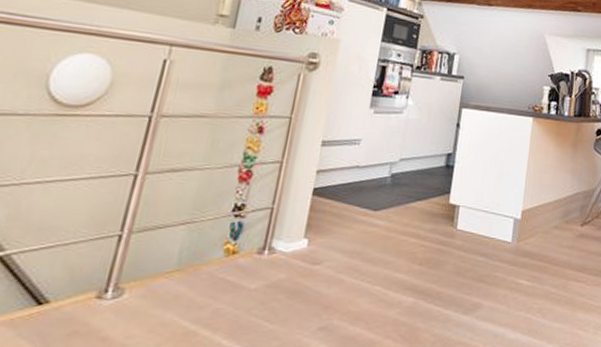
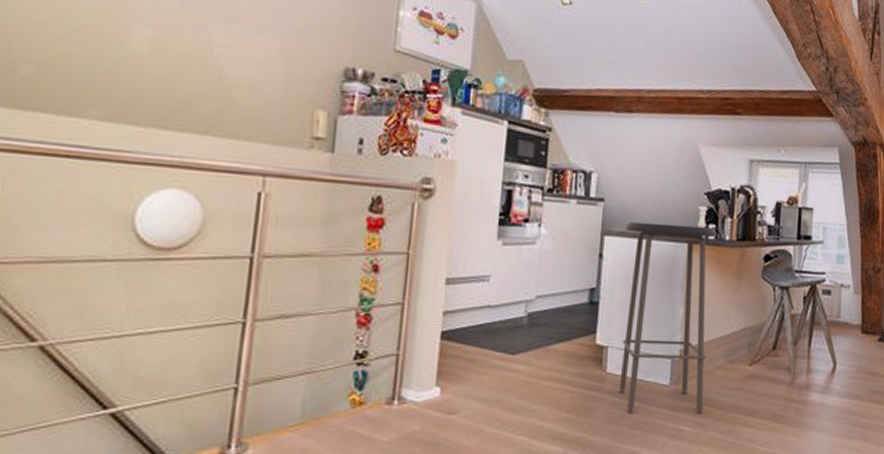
bar stool: none [467,97,558,268] -> present [619,221,717,413]

